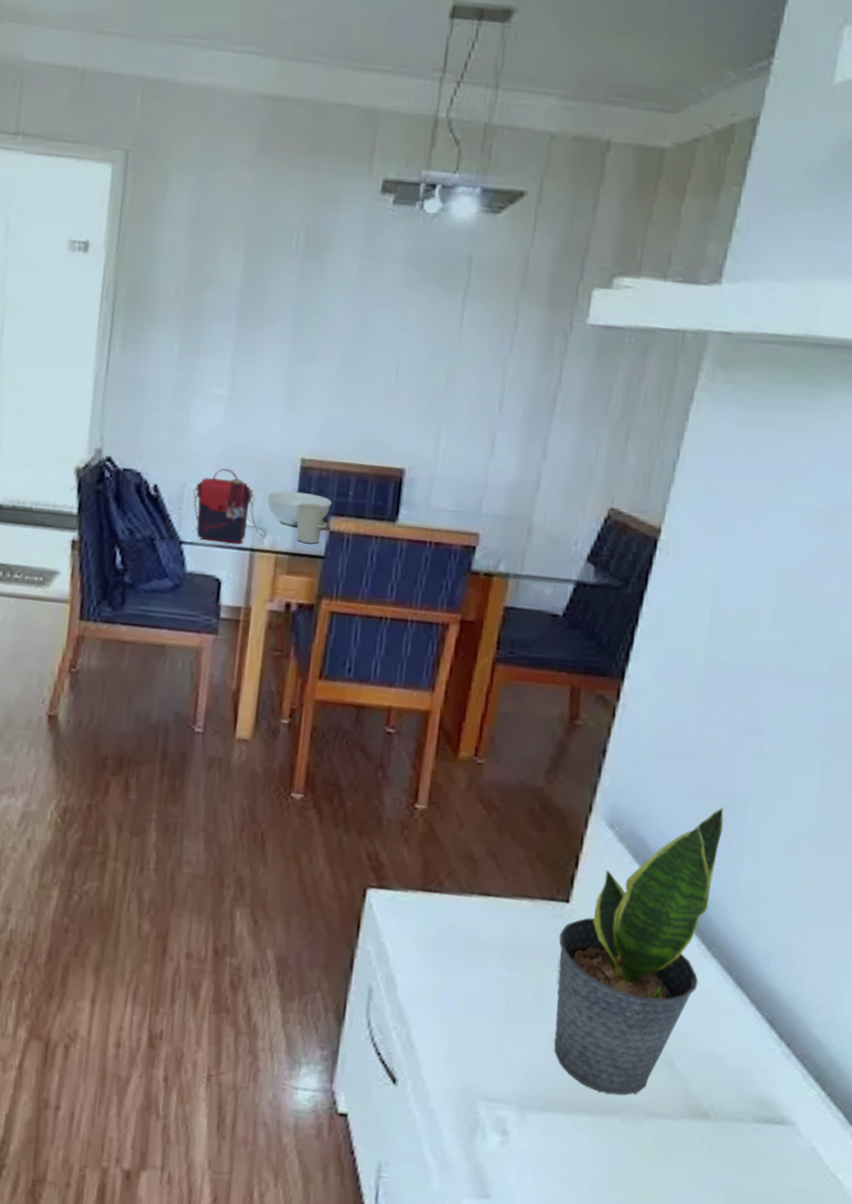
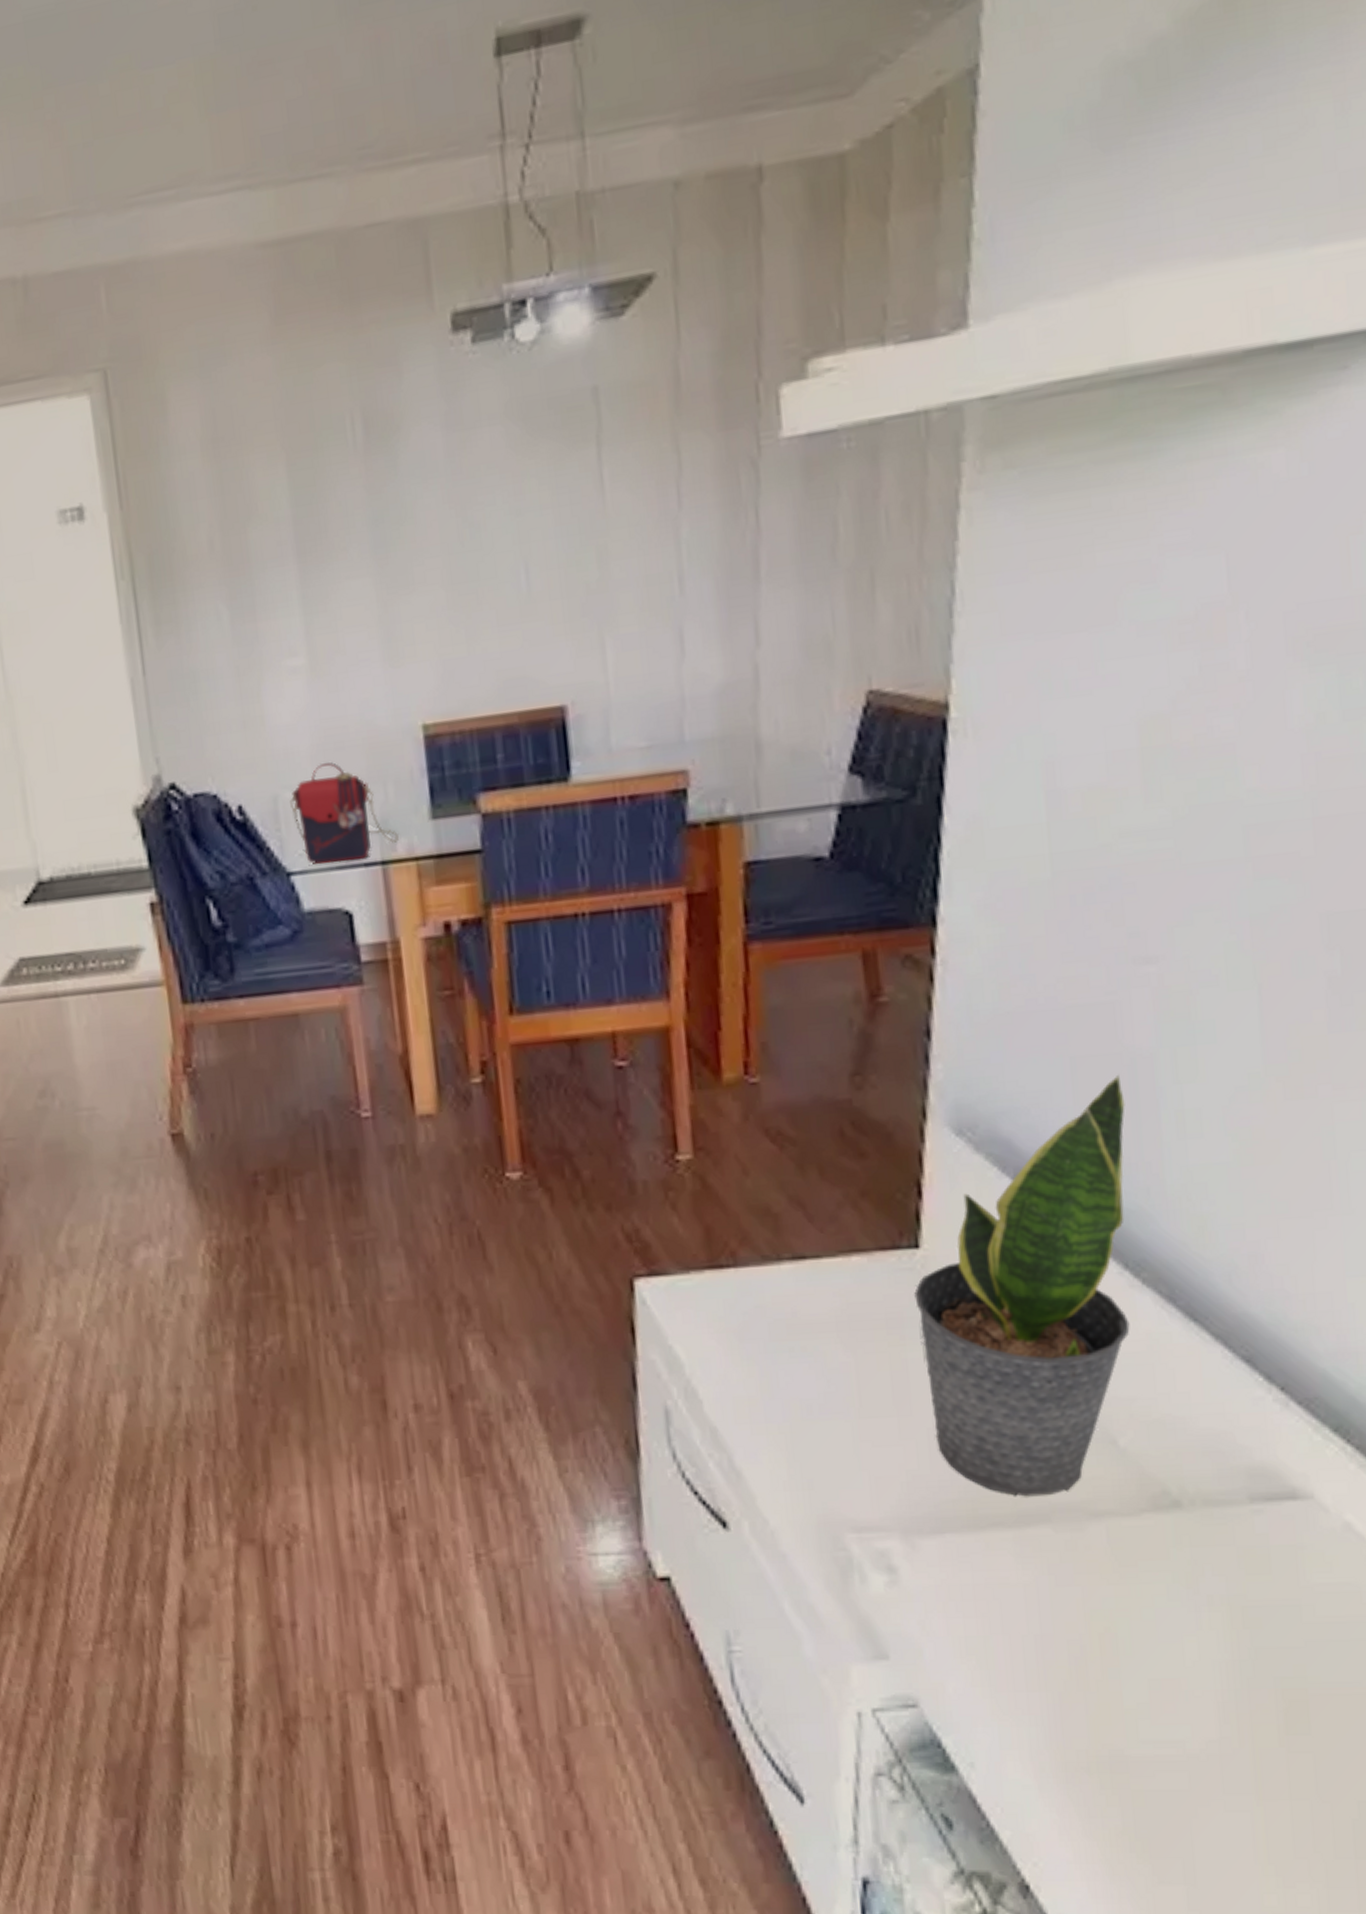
bowl: present [266,491,332,527] -> none [387,768,477,820]
cup: present [296,503,328,544] -> none [430,781,478,838]

